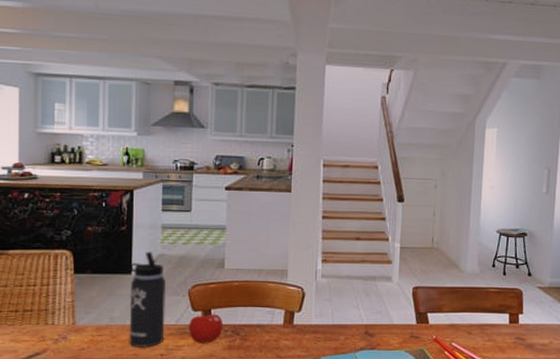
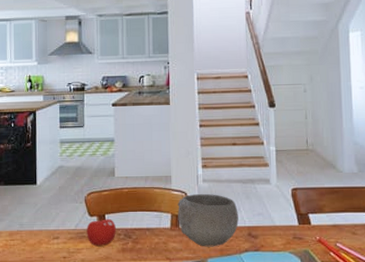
thermos bottle: present [127,251,167,348] -> none [33,164,66,251]
bowl: none [292,290,356,345] -> present [177,194,239,247]

